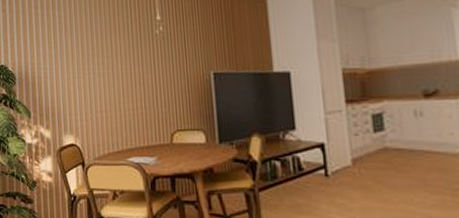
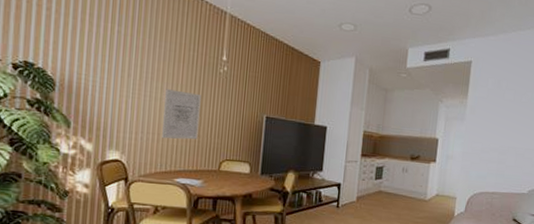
wall art: none [107,61,144,116] -> present [162,89,201,140]

